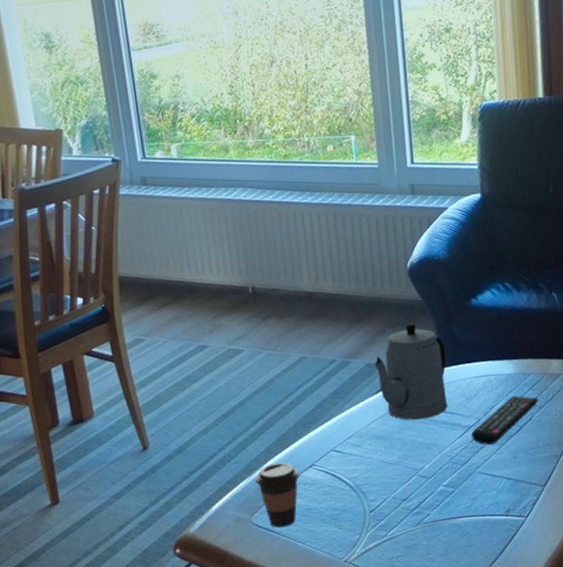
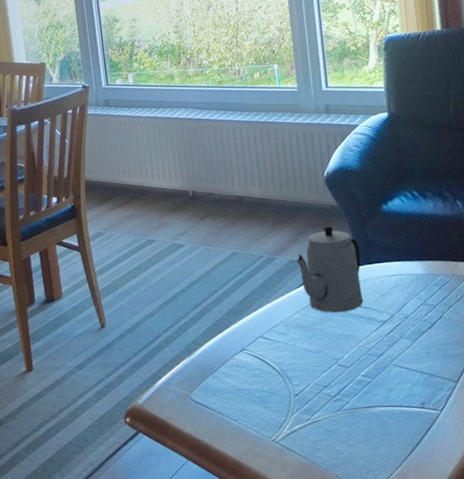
coffee cup: present [255,462,301,528] -> none [194,345,233,405]
remote control: present [471,395,539,445] -> none [386,294,449,339]

